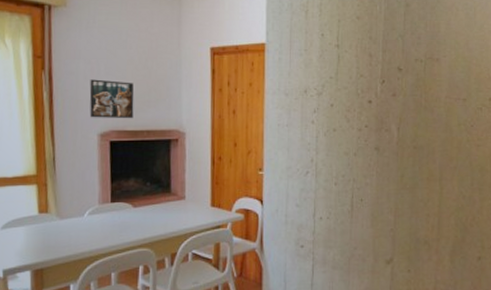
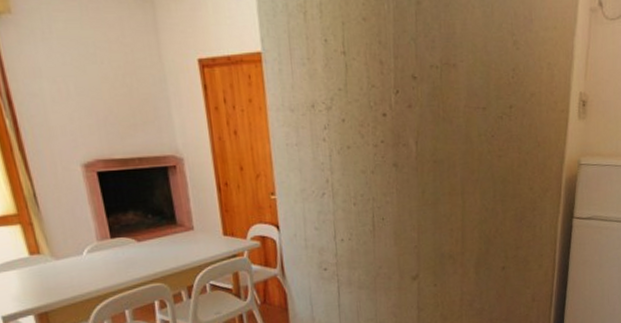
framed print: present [89,79,134,119] -> none [59,101,120,147]

